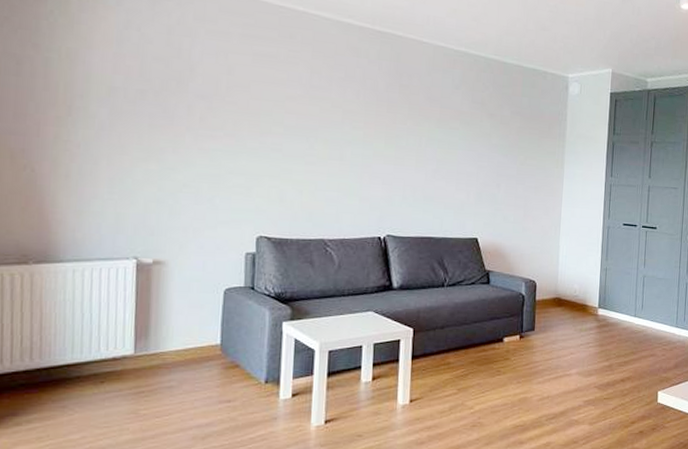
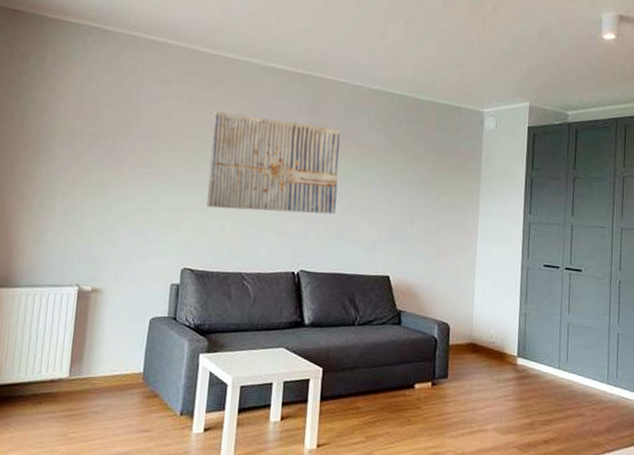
wall art: none [281,69,425,179] -> present [206,111,341,215]

